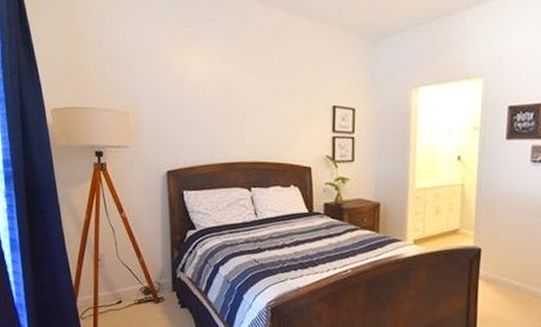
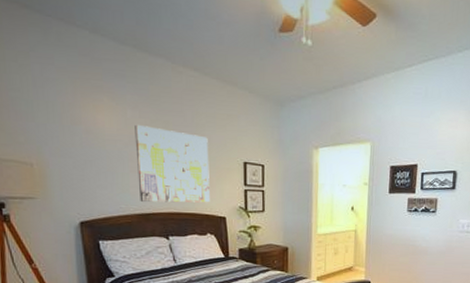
wall art: none [223,69,296,152] -> present [135,124,211,203]

